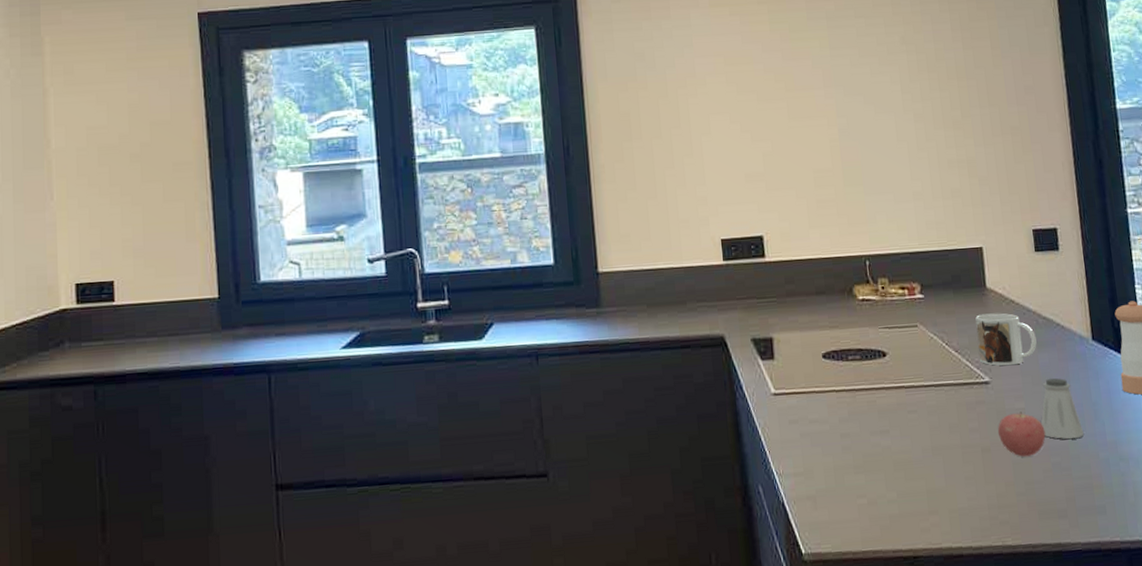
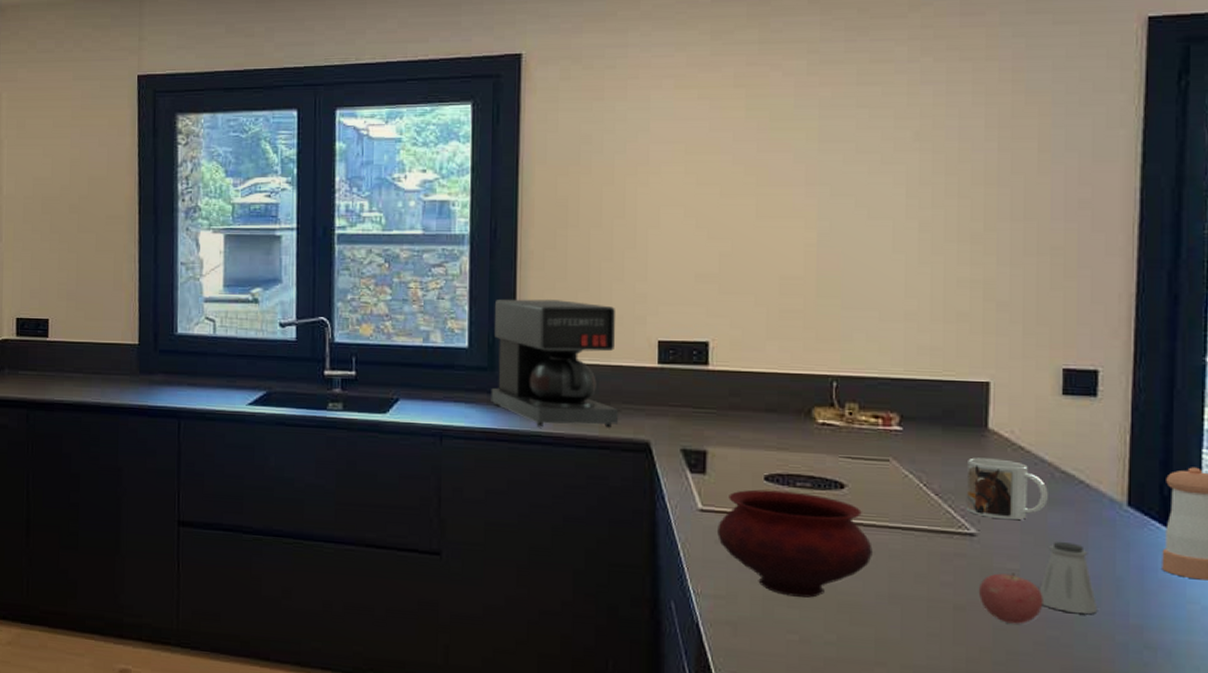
coffee maker: none [574,209,696,335] -> present [491,299,619,428]
bowl: none [789,365,915,463] -> present [717,489,873,598]

